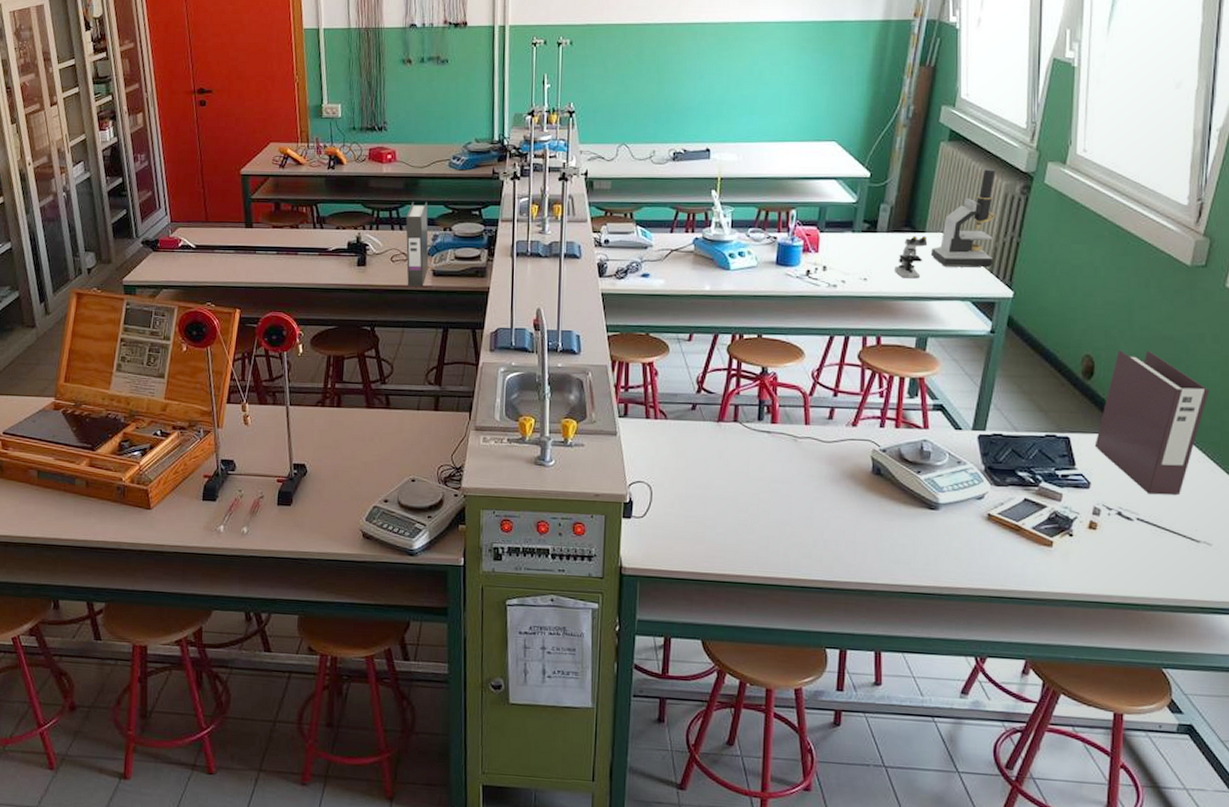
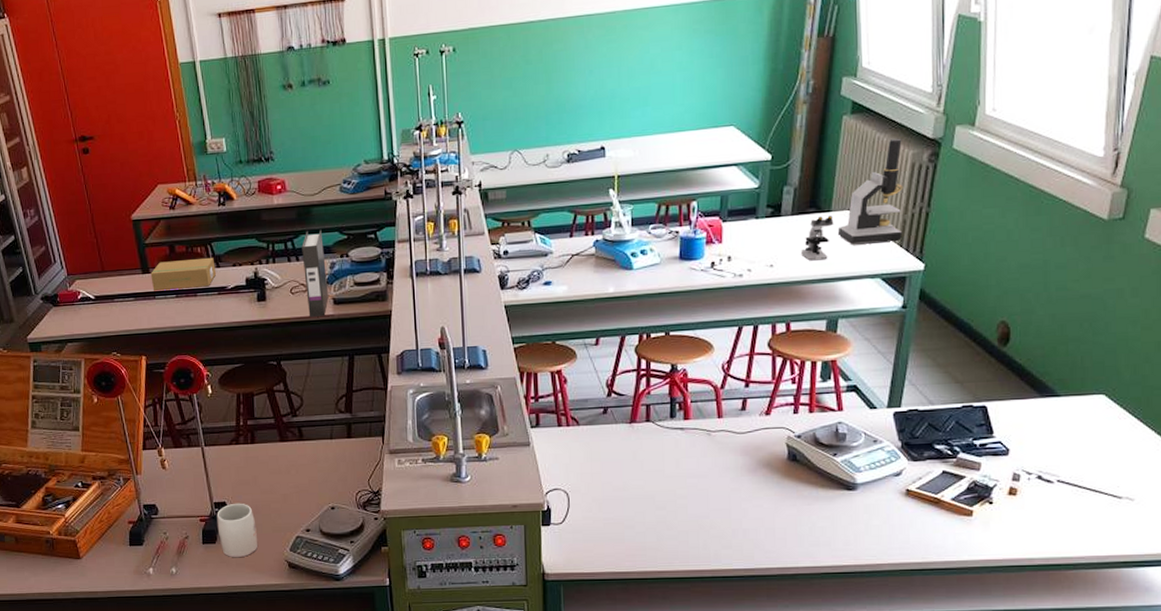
box: none [253,218,319,247] -> present [150,257,216,290]
mug: none [294,466,335,523] -> present [216,503,258,558]
binder: present [1094,350,1209,495] -> none [1012,310,1129,455]

